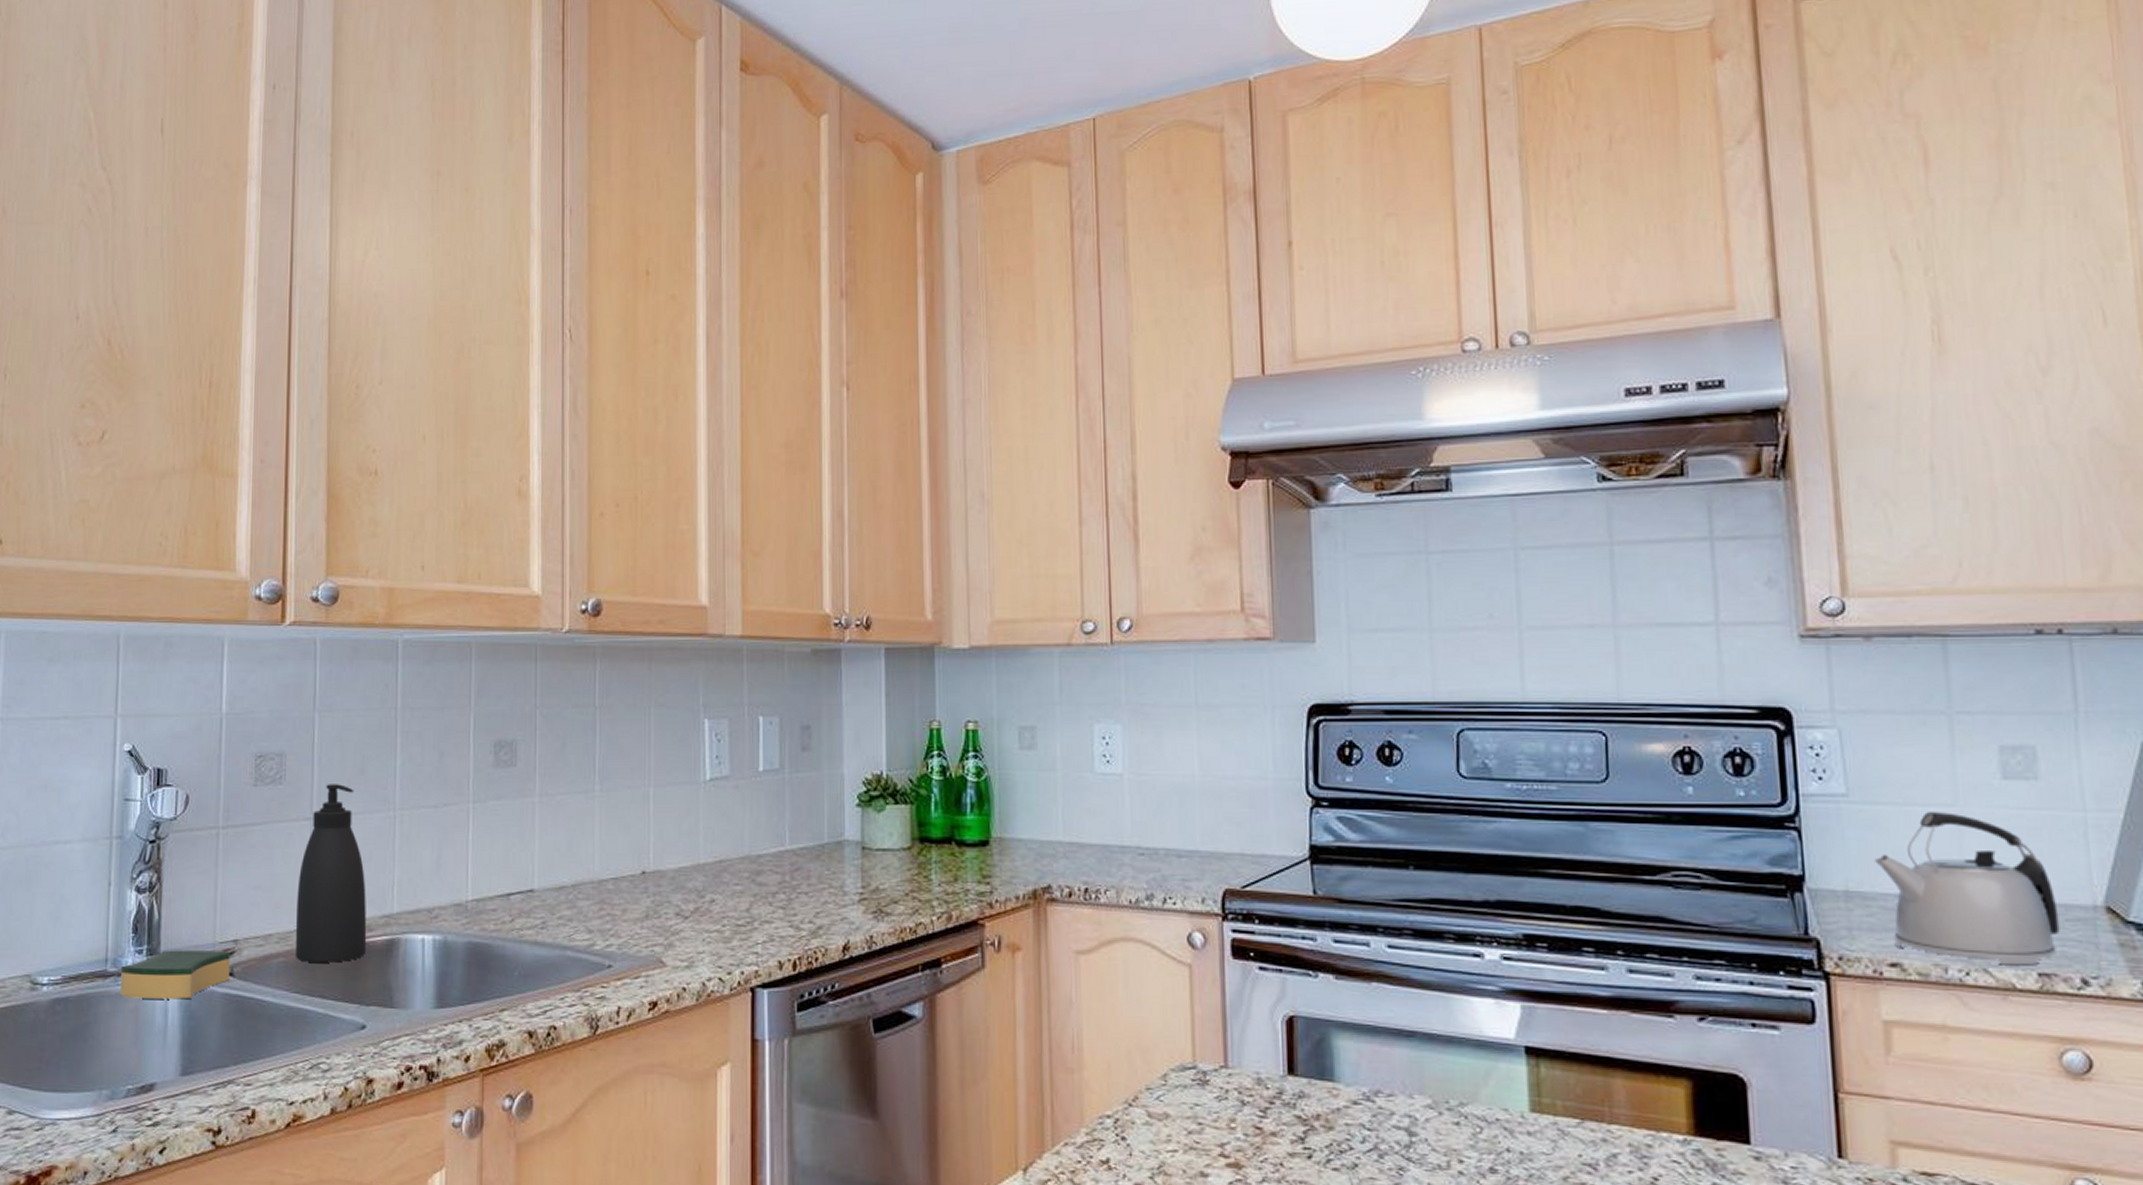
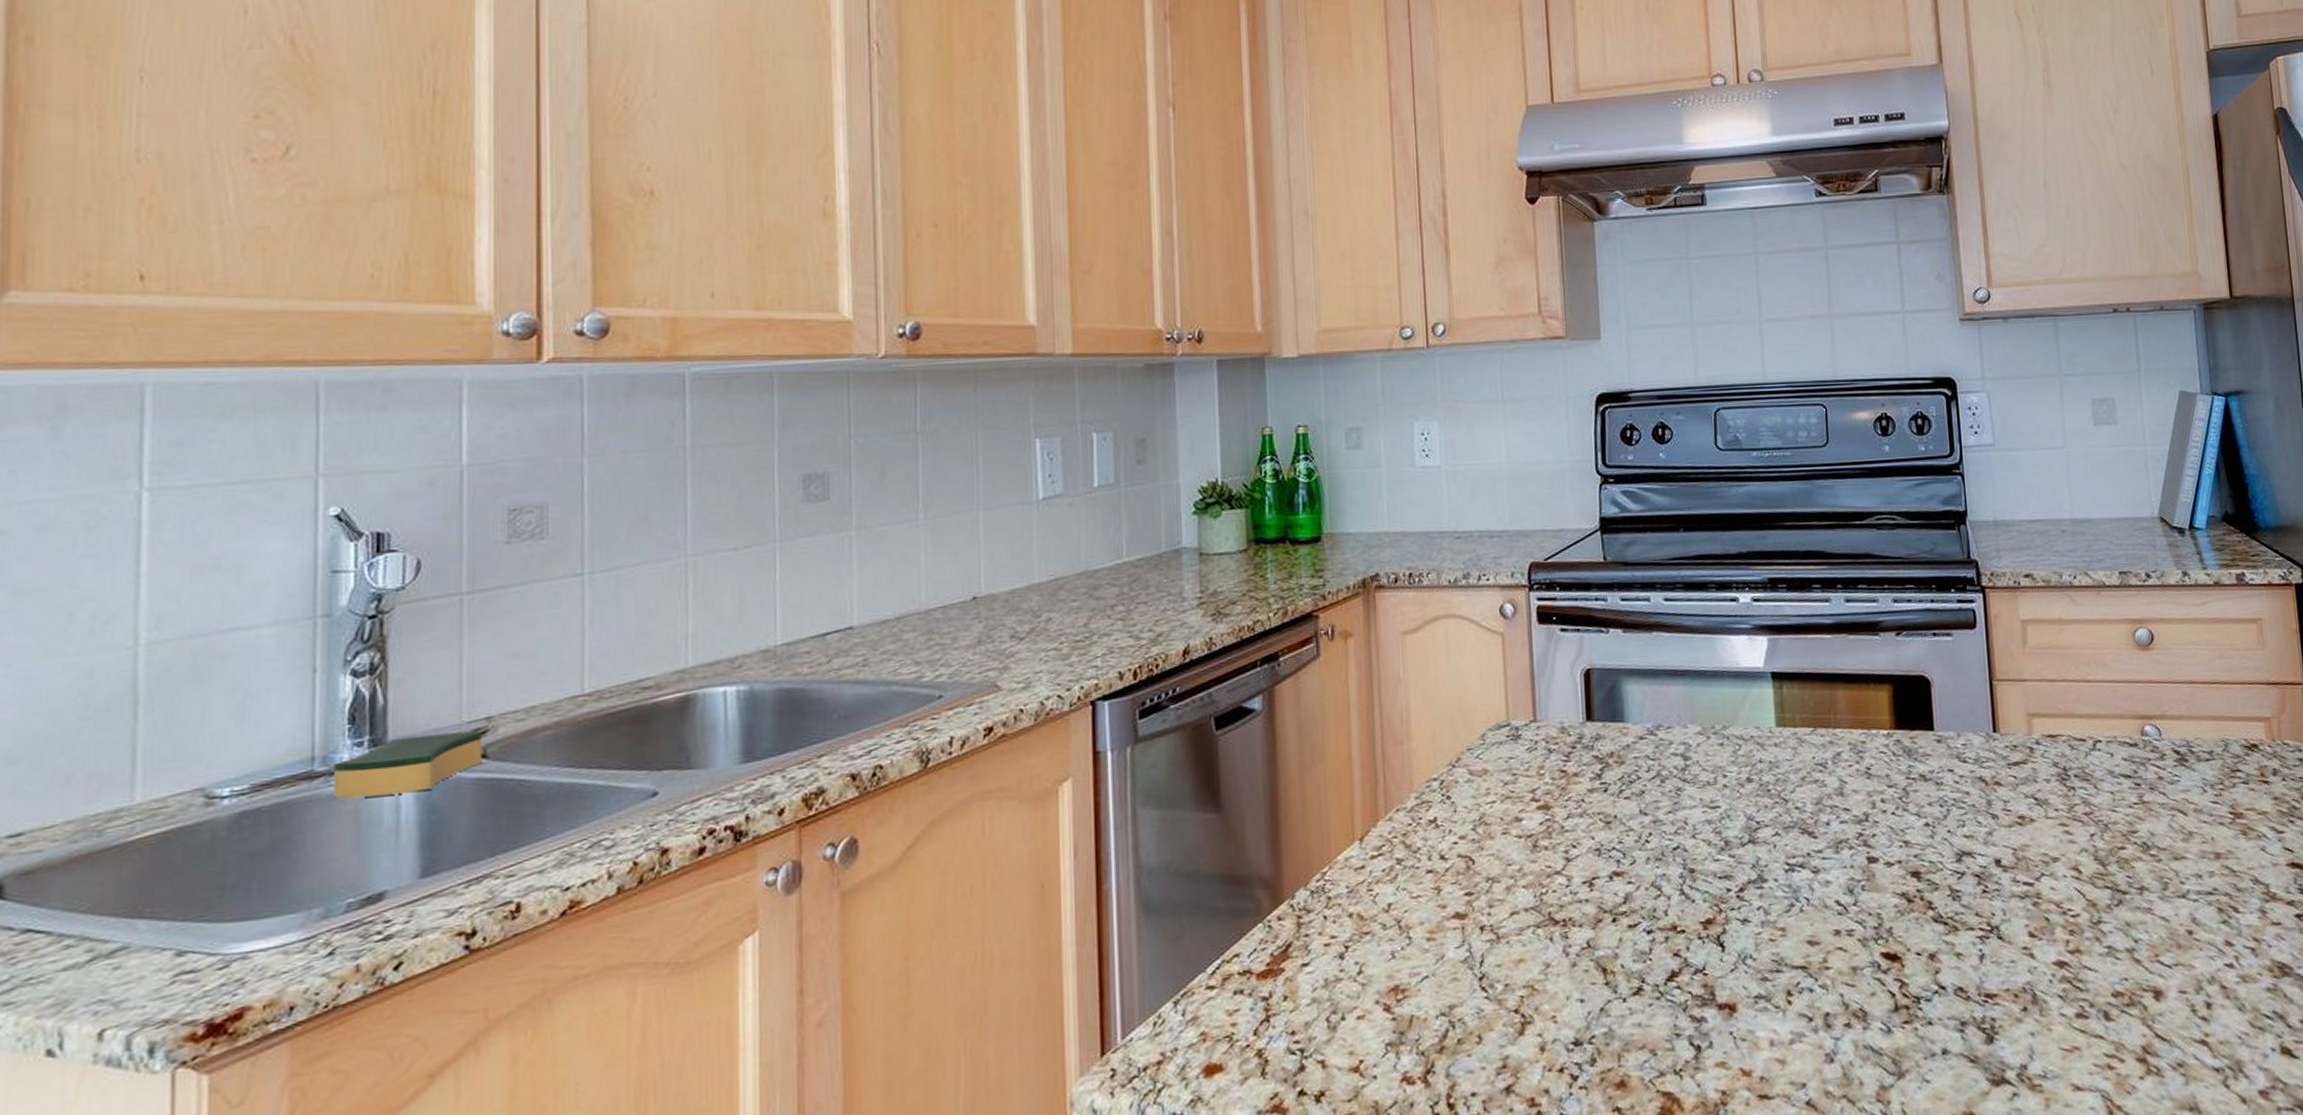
soap dispenser: present [295,784,367,963] -> none [565,533,657,732]
kettle: present [1875,812,2060,966] -> none [2013,453,2132,569]

